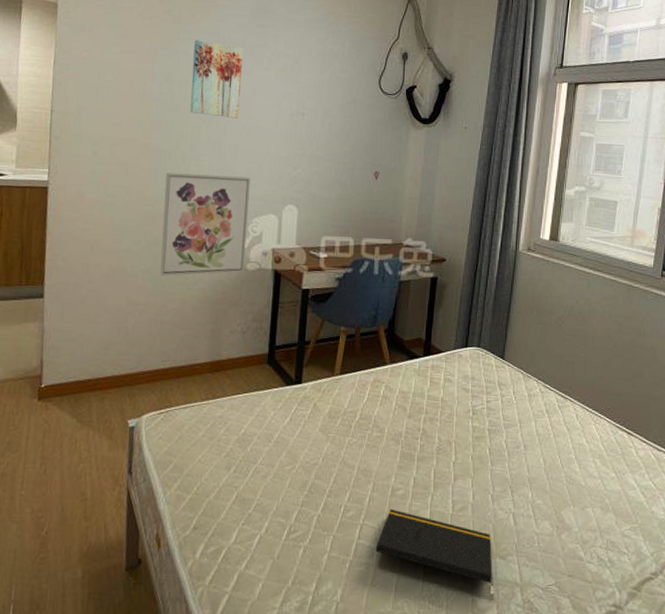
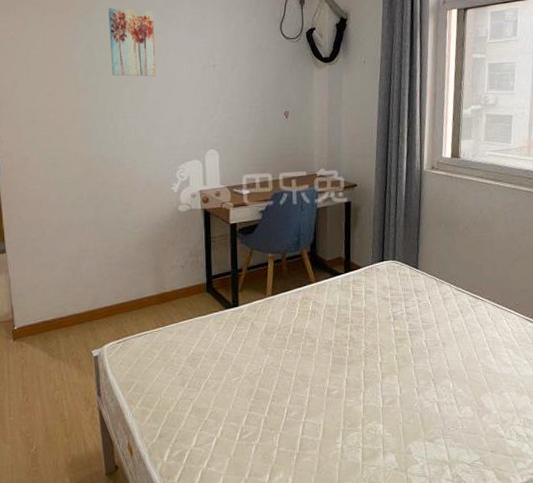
wall art: present [160,173,251,276] -> none [98,128,177,224]
notepad: present [375,508,493,599] -> none [318,407,425,476]

